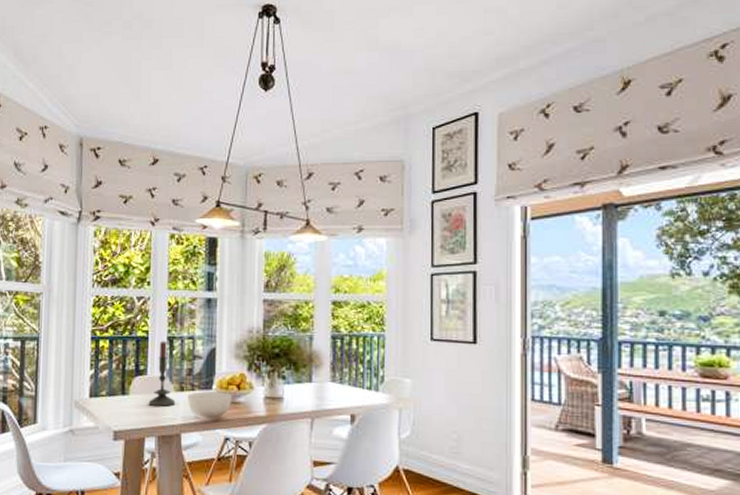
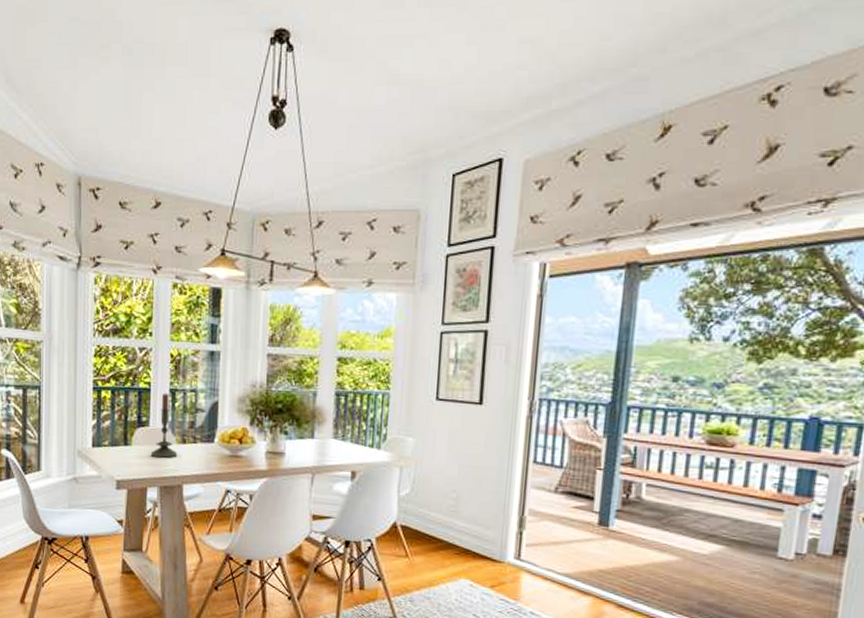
bowl: present [188,391,233,421] -> none [190,444,234,474]

